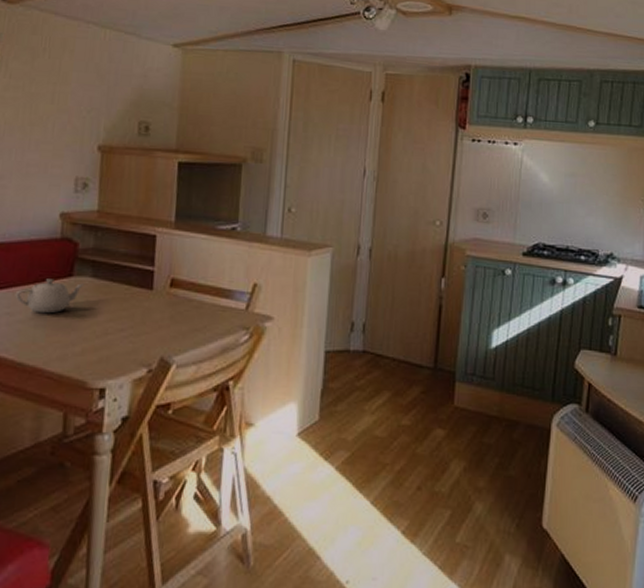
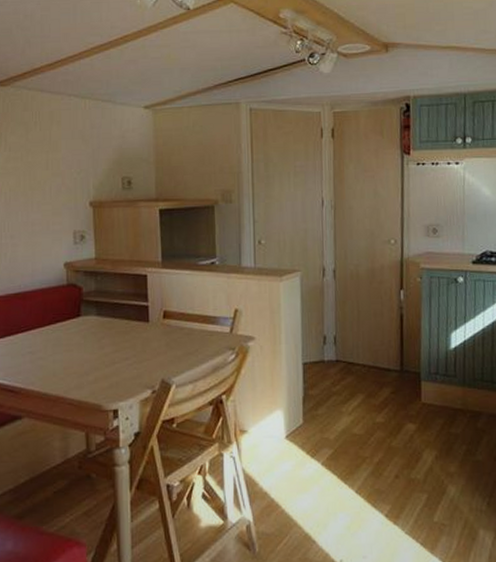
teapot: present [15,279,85,314] -> none [34,320,91,350]

